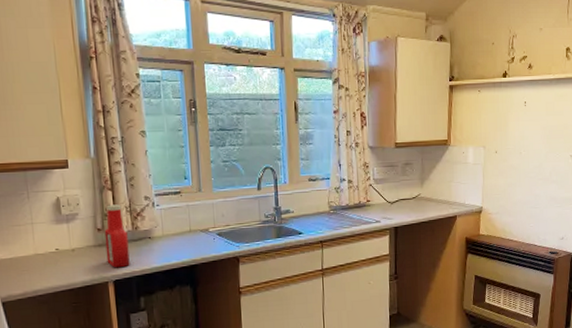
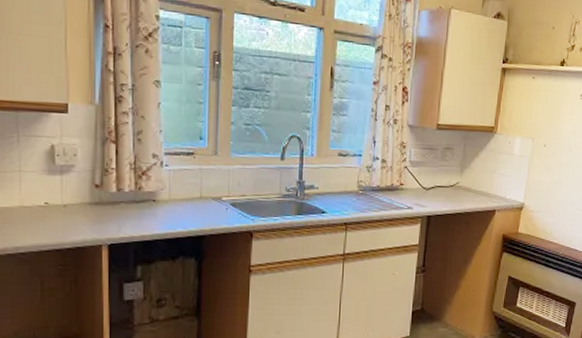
ketchup bottle: present [104,204,130,268] -> none [103,159,129,231]

